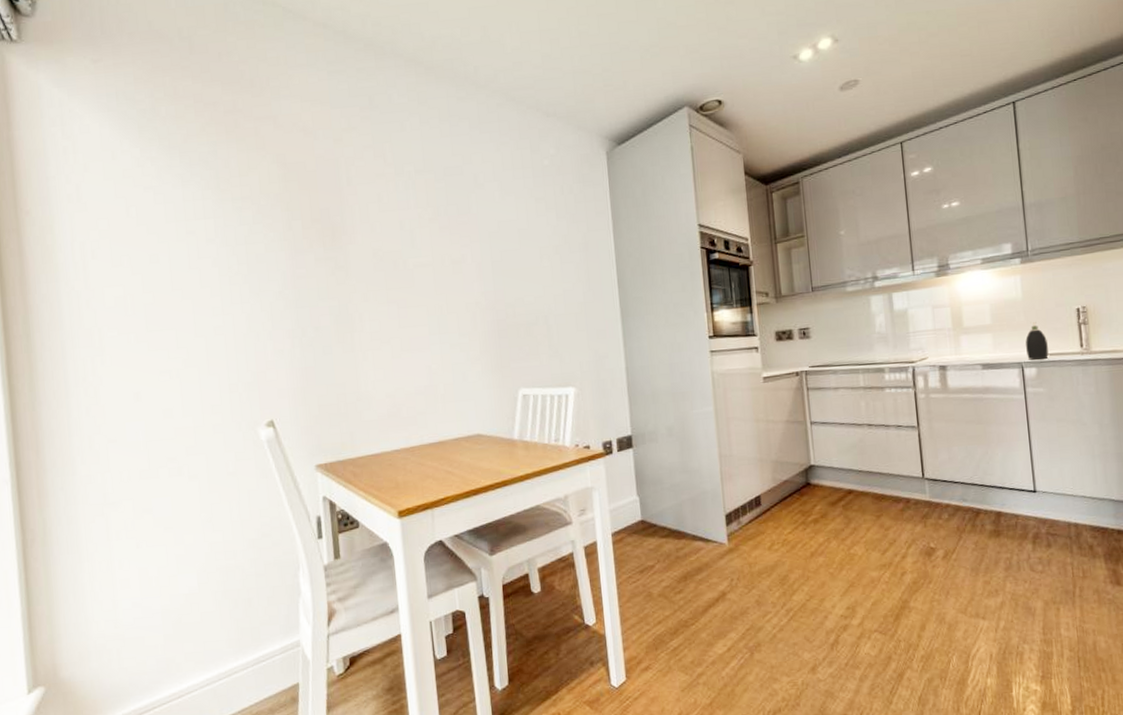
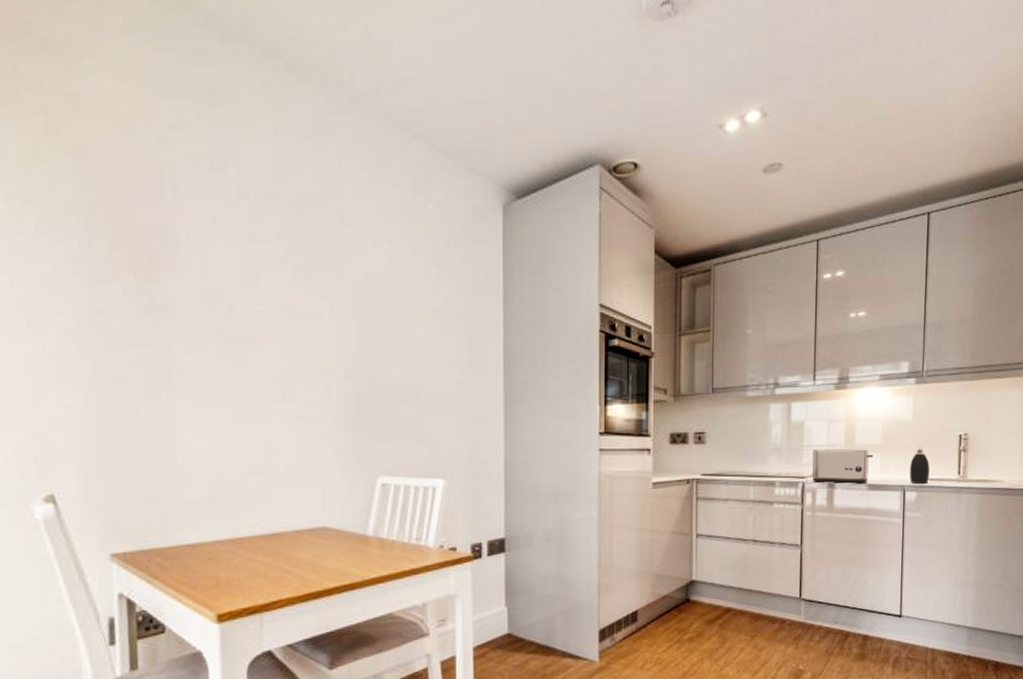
toaster: none [919,330,985,366] -> present [812,448,874,484]

